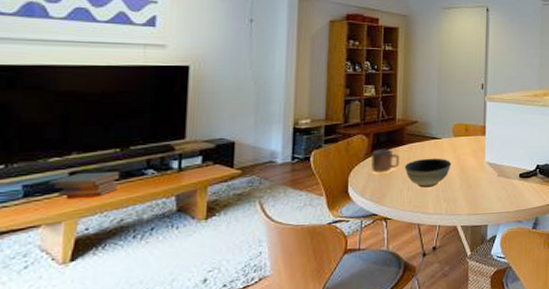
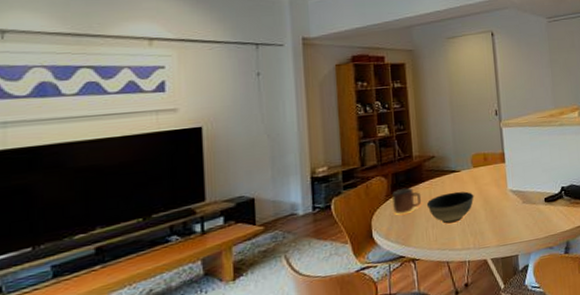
books: present [49,171,120,200] -> none [76,241,145,276]

